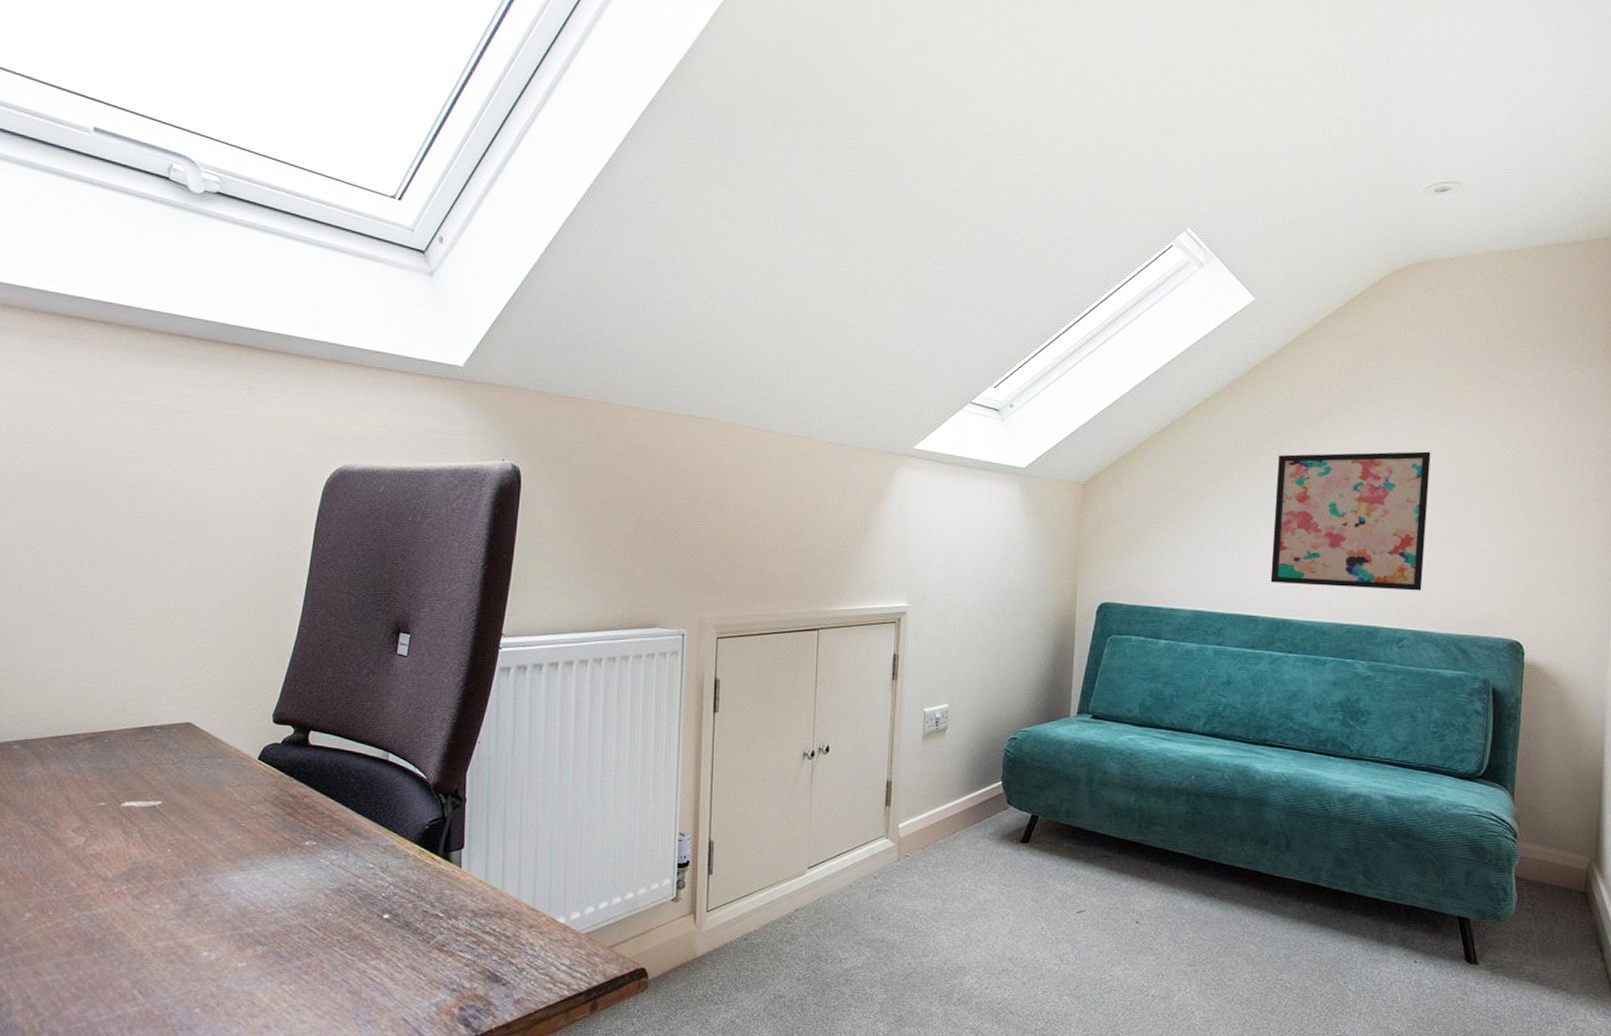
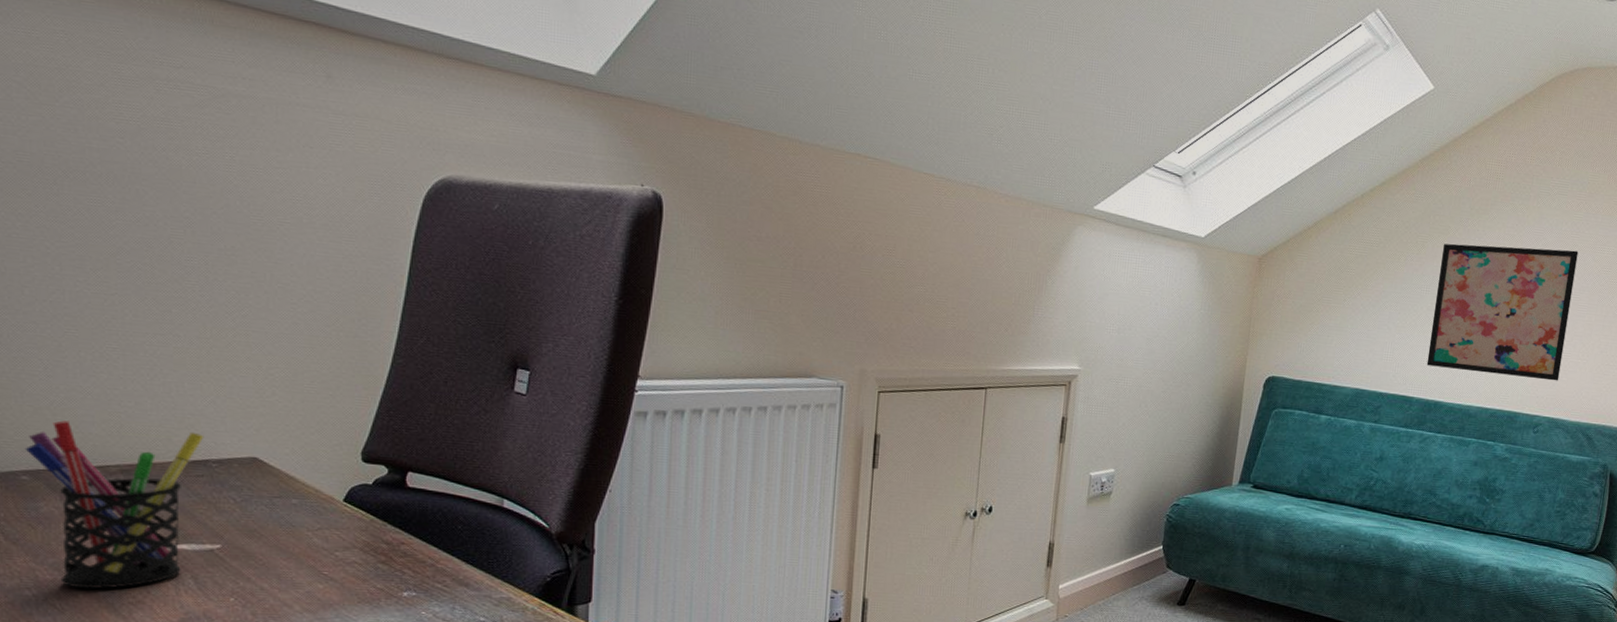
pen holder: none [17,696,151,843] -> present [25,420,204,589]

